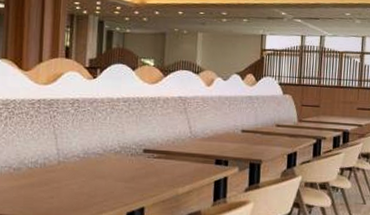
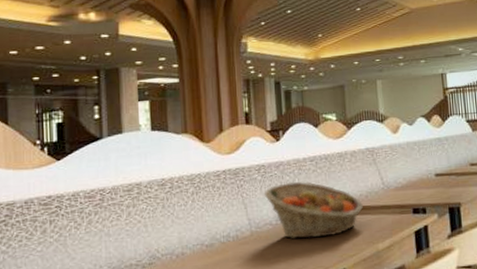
fruit basket: none [75,119,169,176] -> present [263,181,363,239]

